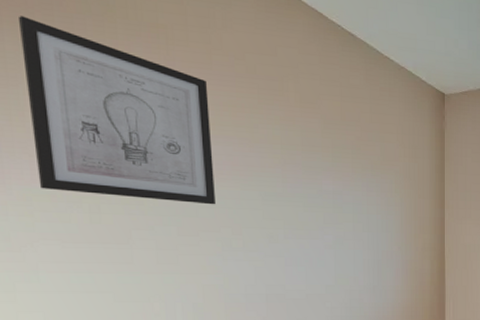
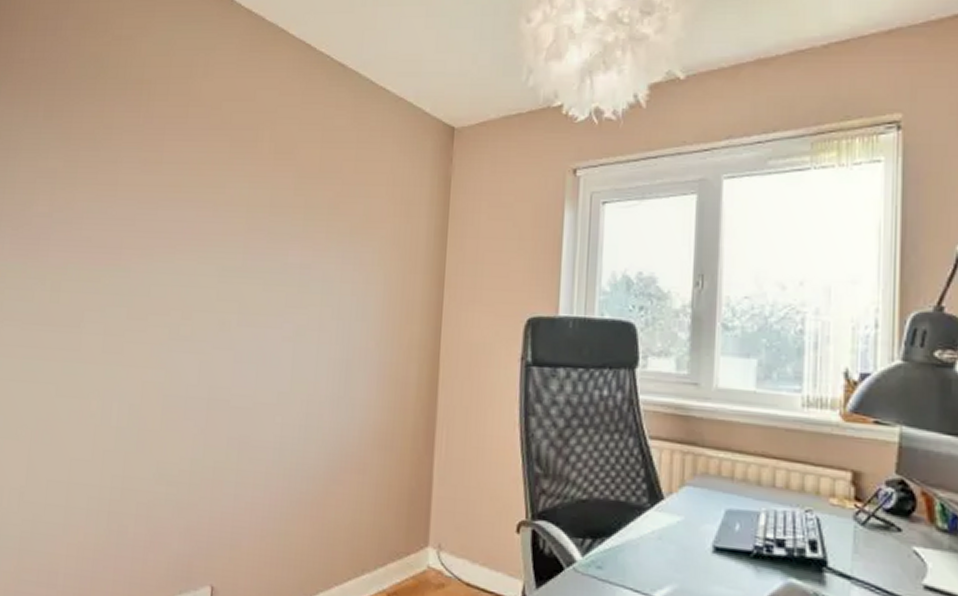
wall art: present [17,16,215,205] -> none [14,88,180,282]

